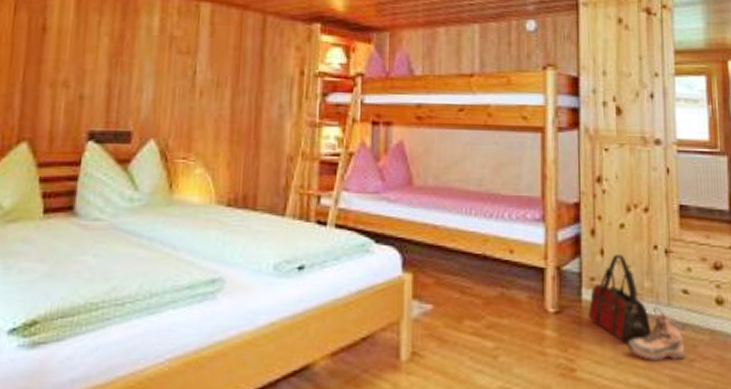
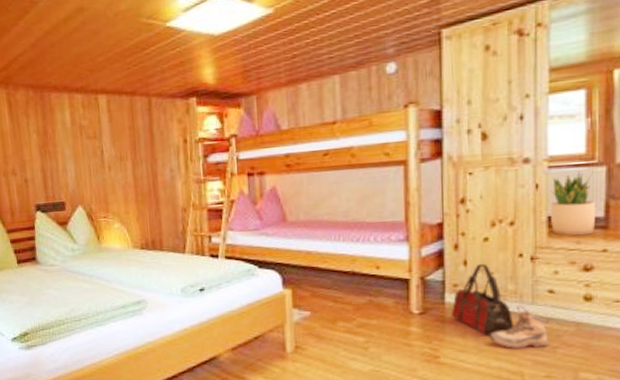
planter: none [680,158,722,229] -> present [550,171,596,236]

